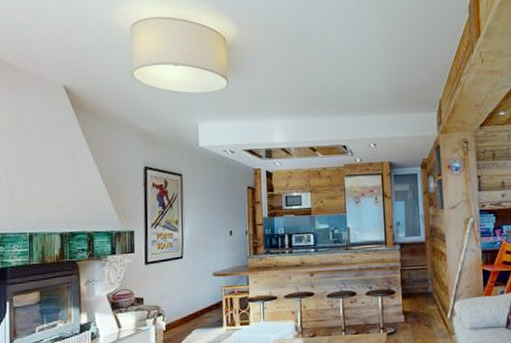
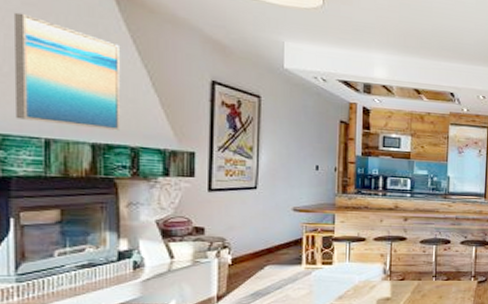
wall art: none [9,135,79,220] -> present [13,12,119,131]

